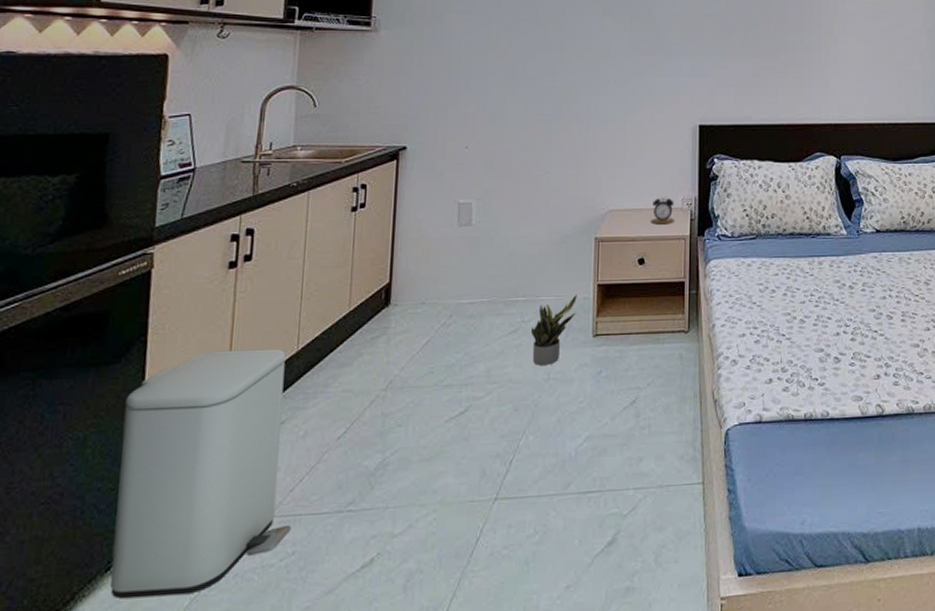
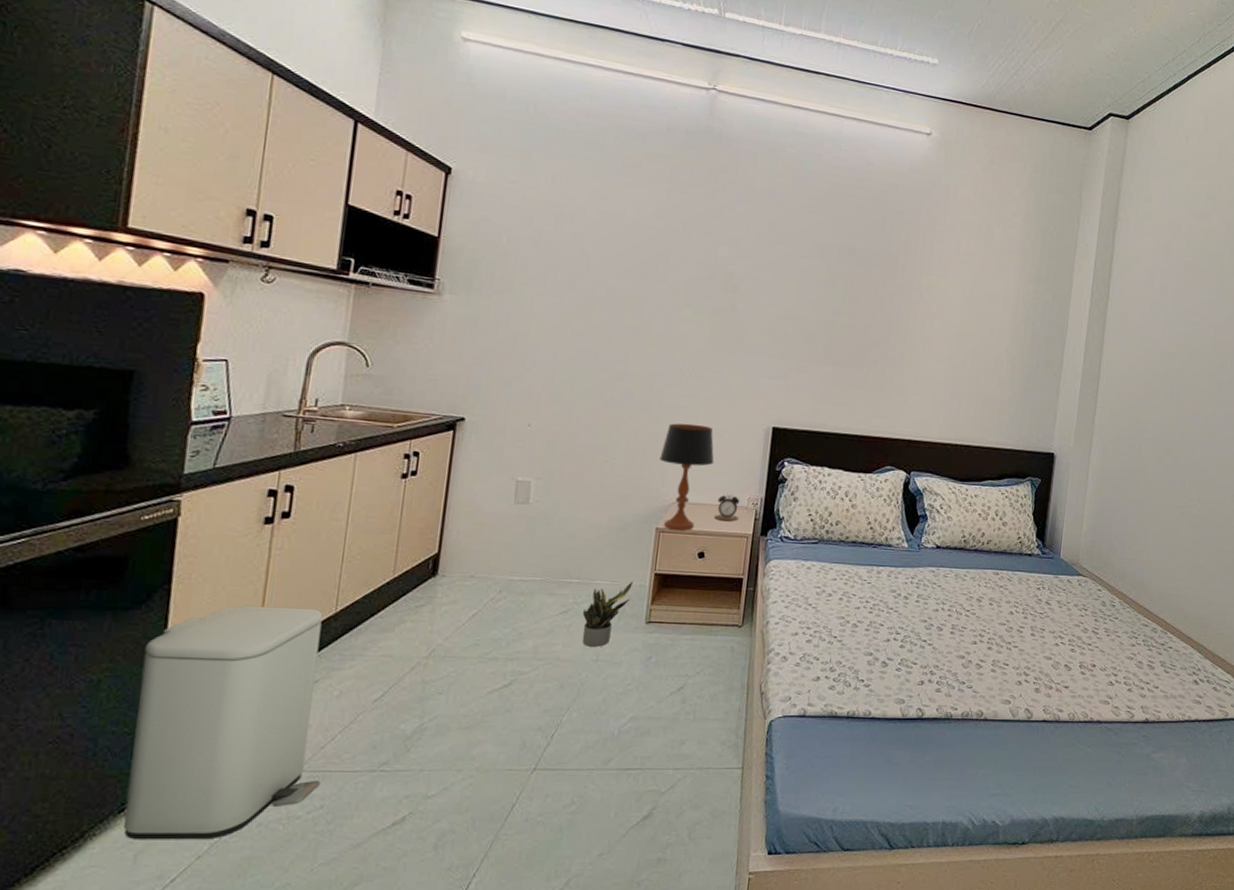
table lamp: none [592,130,646,238] -> present [659,423,715,531]

